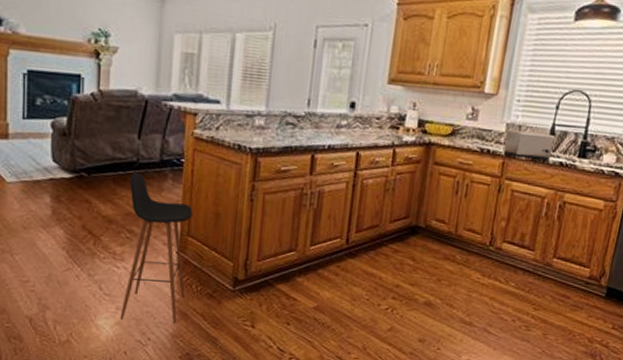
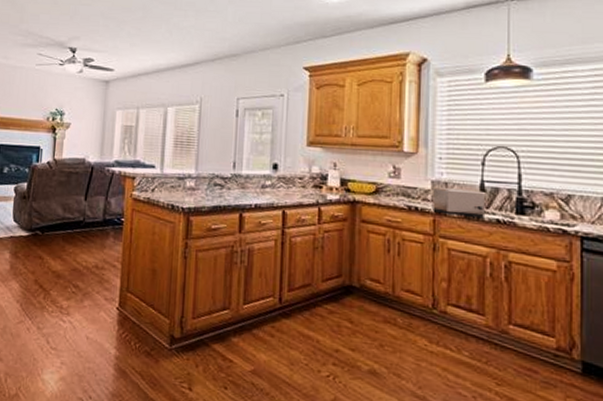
bar stool: present [120,172,192,324] -> none [64,230,131,382]

